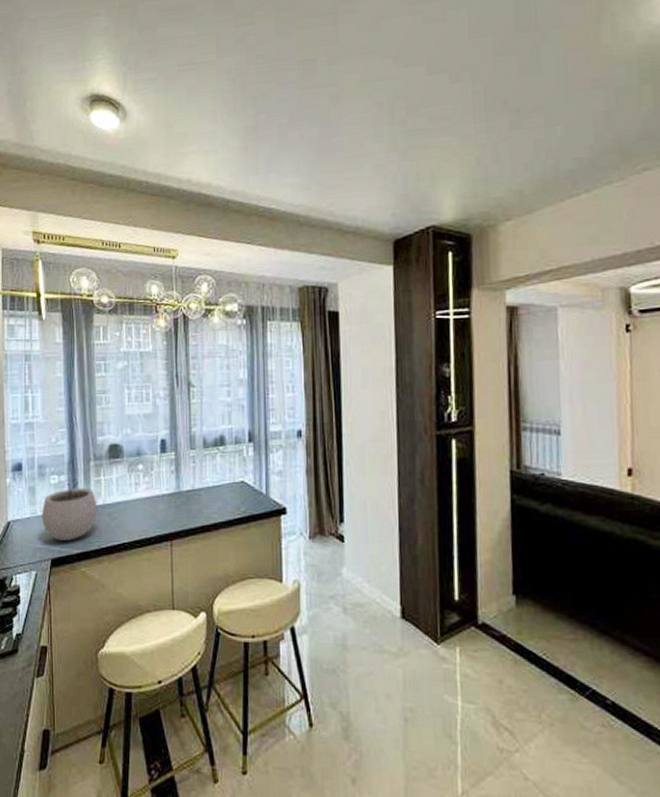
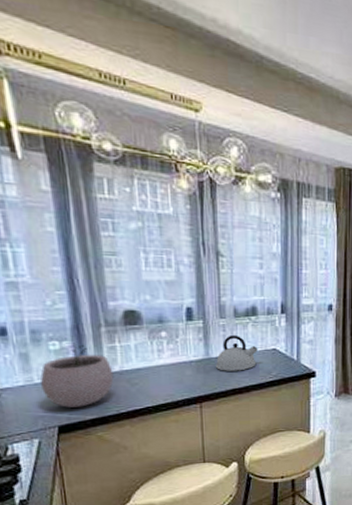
kettle: none [185,466,226,506] -> present [215,334,258,371]

